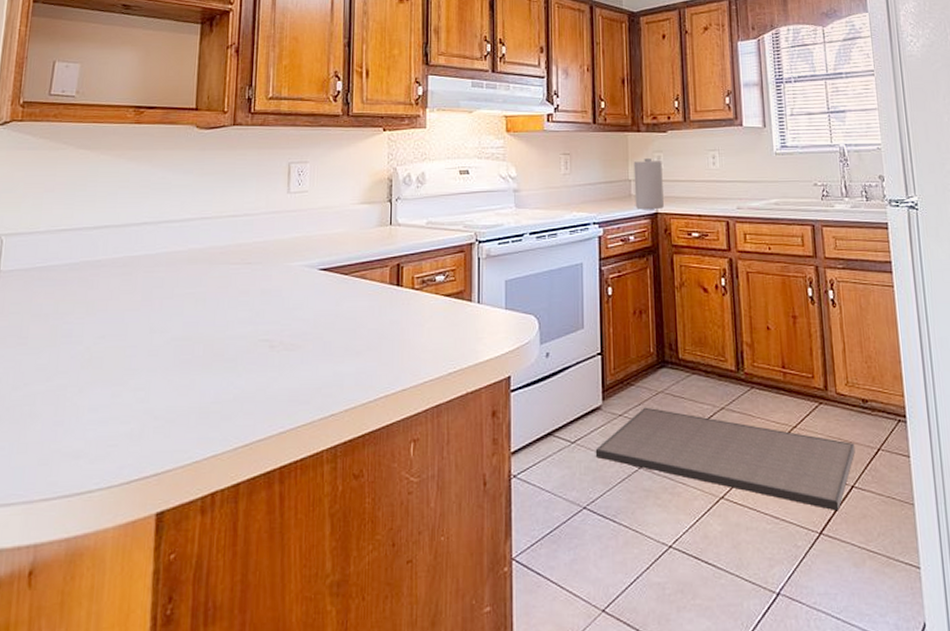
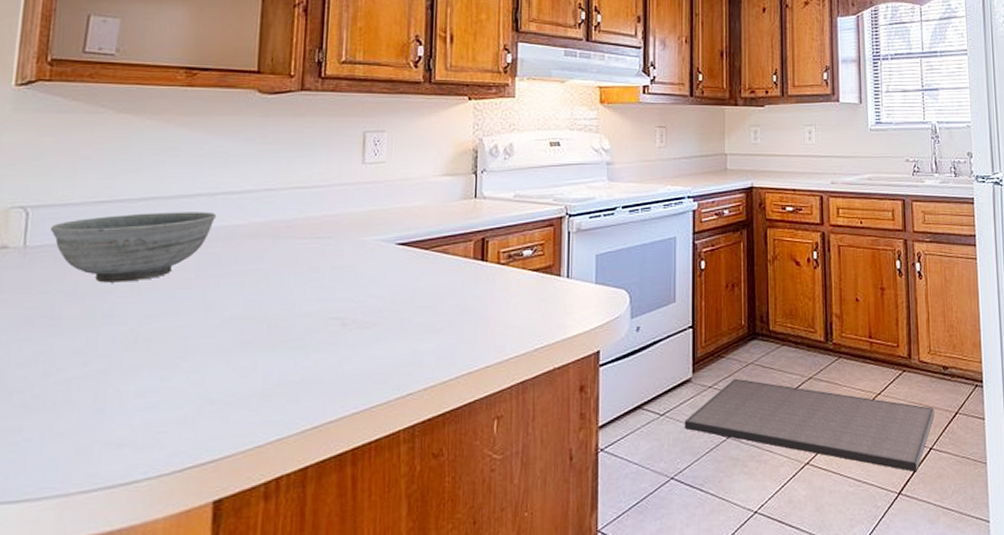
bowl: none [21,239,160,305] -> present [51,212,217,283]
paper towel holder: present [633,158,664,210] -> none [730,133,759,184]

